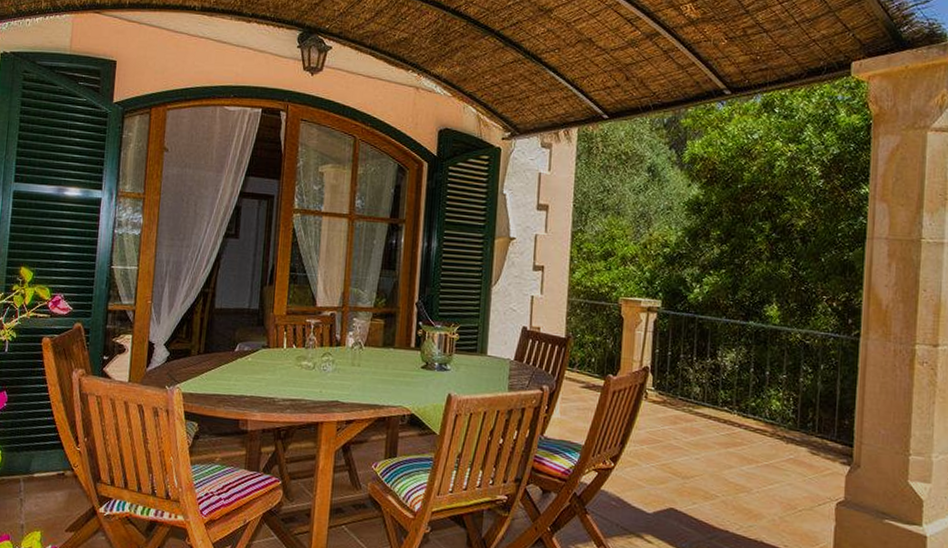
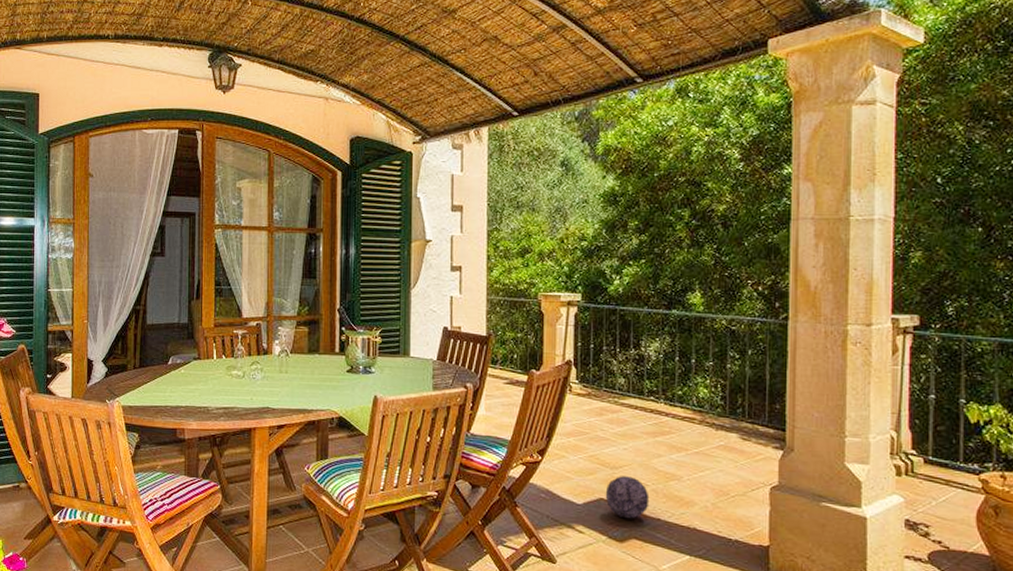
decorative ball: none [675,486,719,530] -> present [605,476,650,519]

